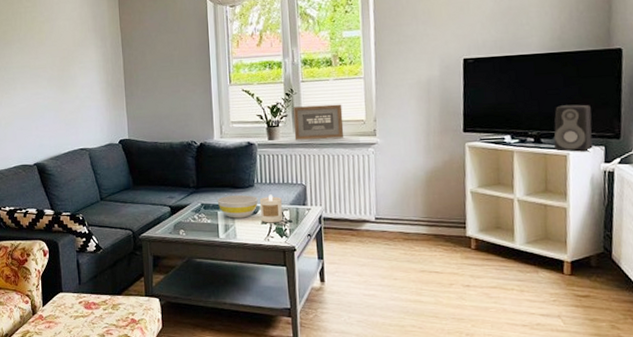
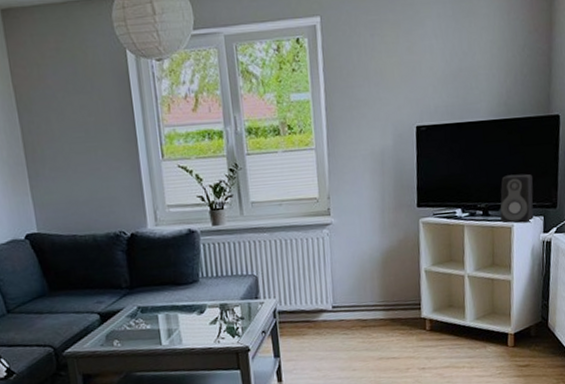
bowl: present [217,195,258,219] -> none [156,292,205,321]
candle: present [259,194,283,223] -> none [206,289,233,323]
picture frame: present [293,104,344,140] -> none [238,180,297,225]

